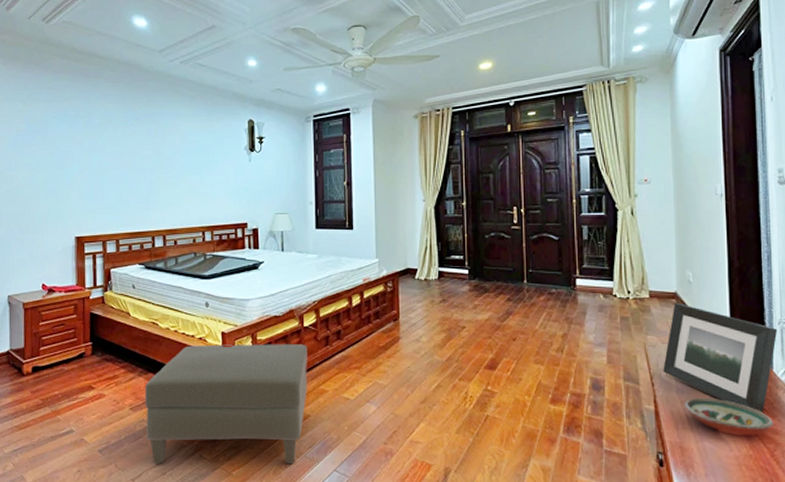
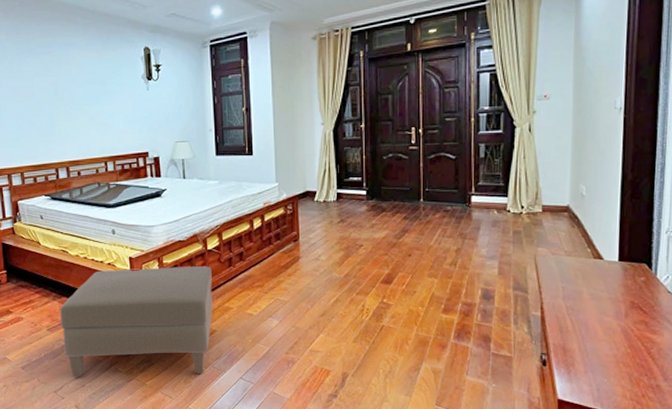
picture frame: present [663,303,778,413] -> none [551,216,665,316]
decorative bowl: present [684,398,774,436] -> none [569,304,653,337]

